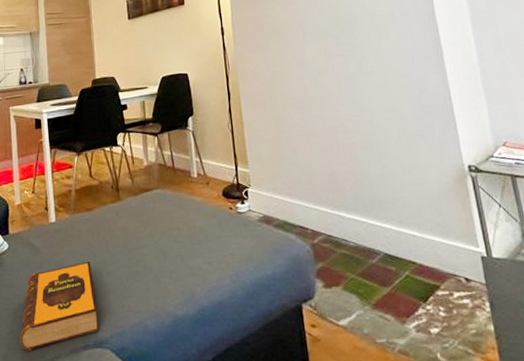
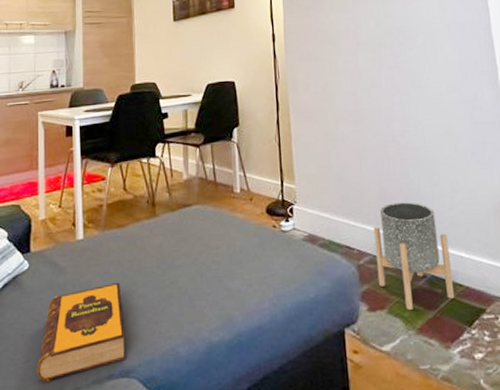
planter: none [325,183,409,286] -> present [373,202,455,310]

